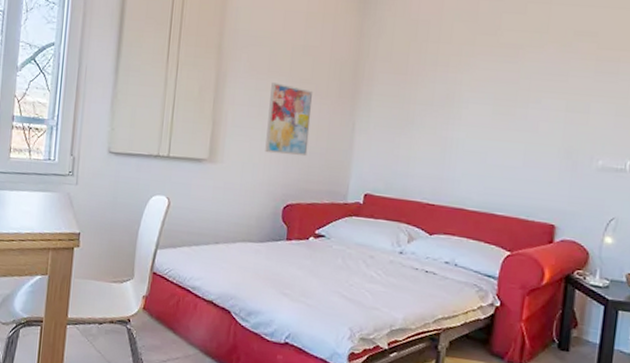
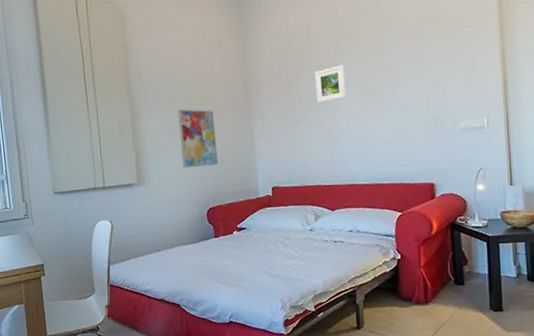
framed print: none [435,66,474,107] -> present [314,64,347,104]

